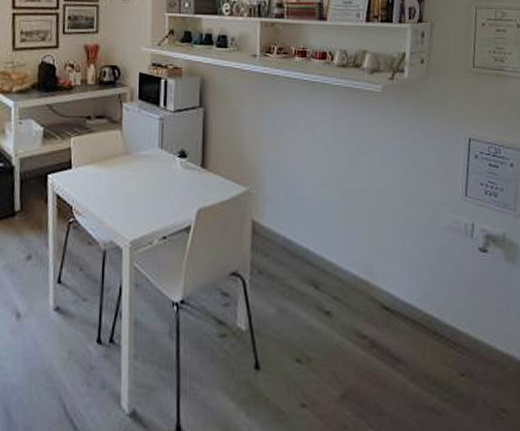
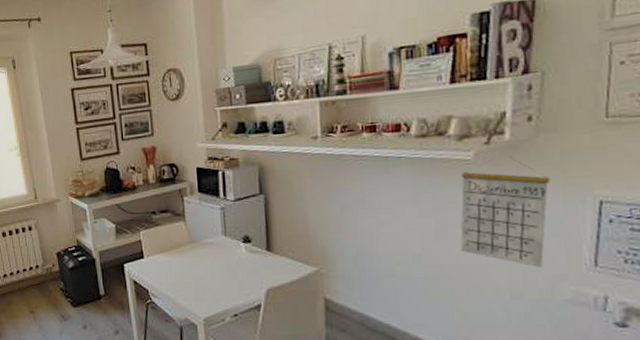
calendar: none [369,92,436,197] -> present [460,156,550,269]

